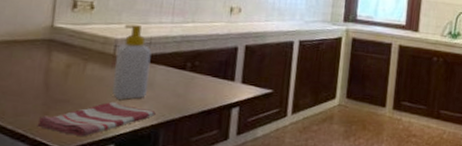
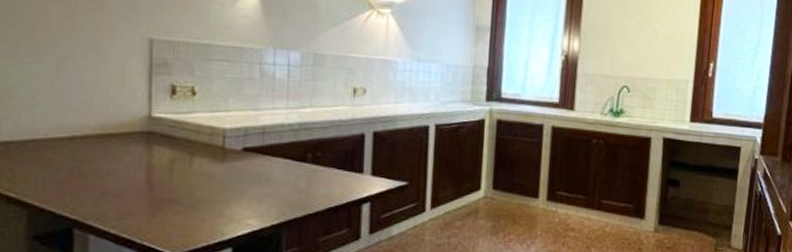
dish towel: present [37,101,156,137] -> none [143,200,276,241]
soap bottle: present [112,24,152,100] -> none [225,111,266,197]

